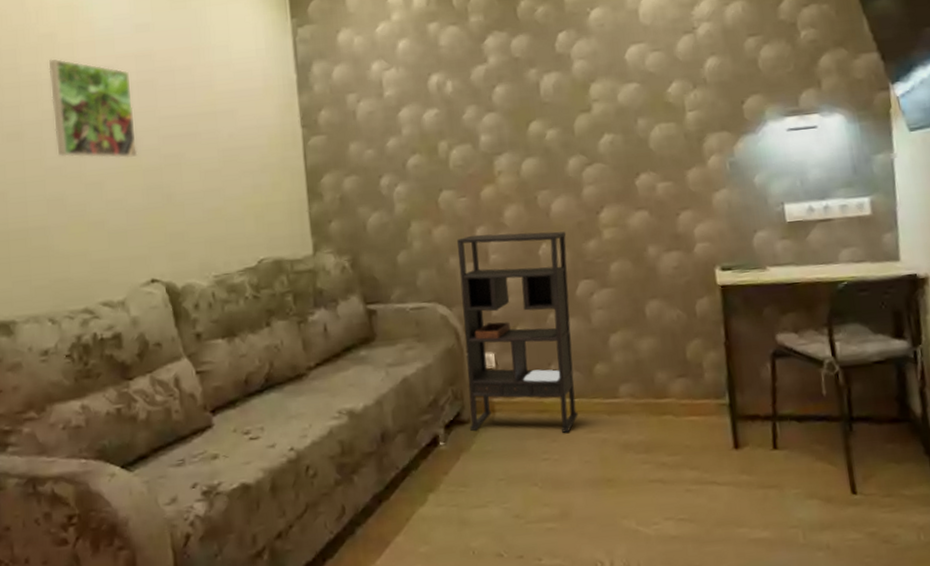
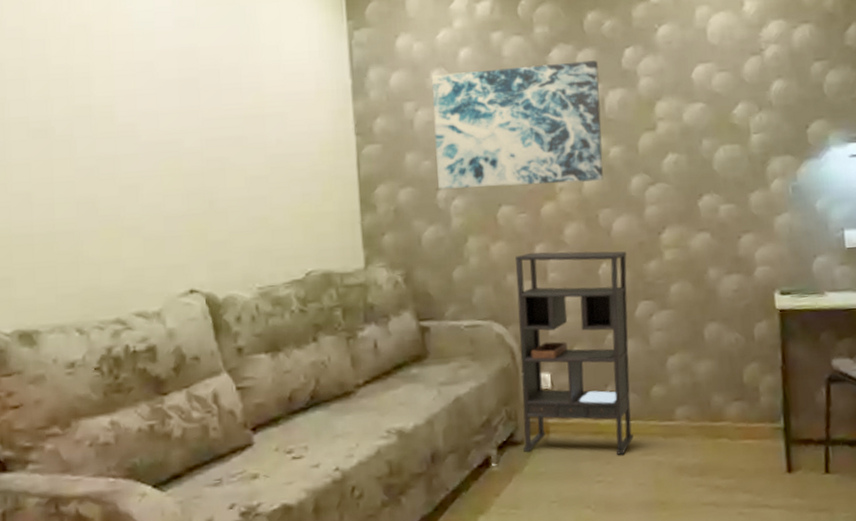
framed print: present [49,59,138,159] -> none [81,51,178,161]
wall art: none [372,46,541,177] -> present [431,60,604,190]

